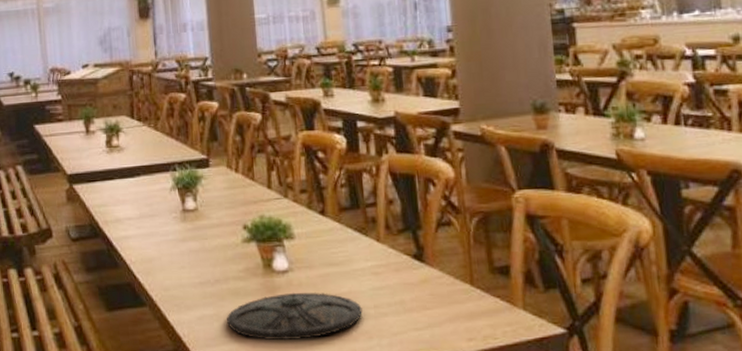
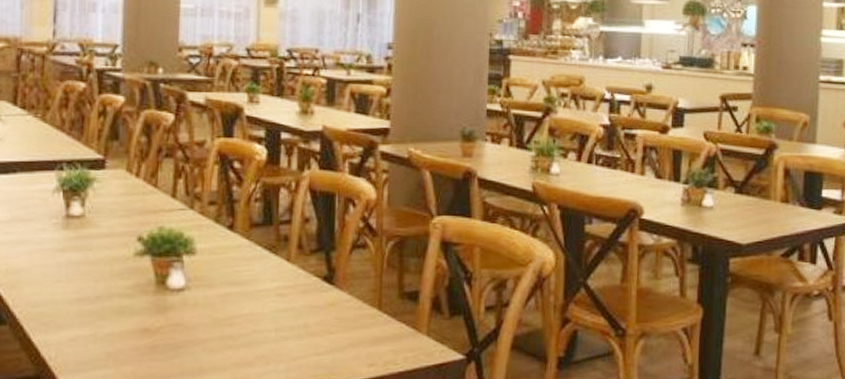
plate: present [227,292,363,341] -> none [105,312,262,365]

